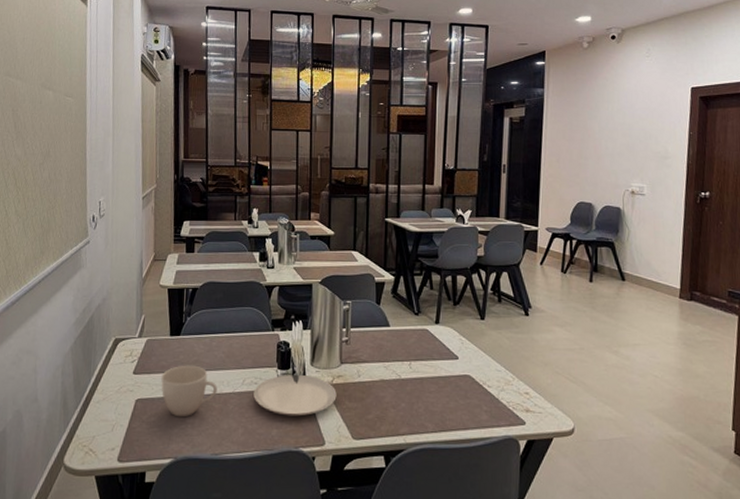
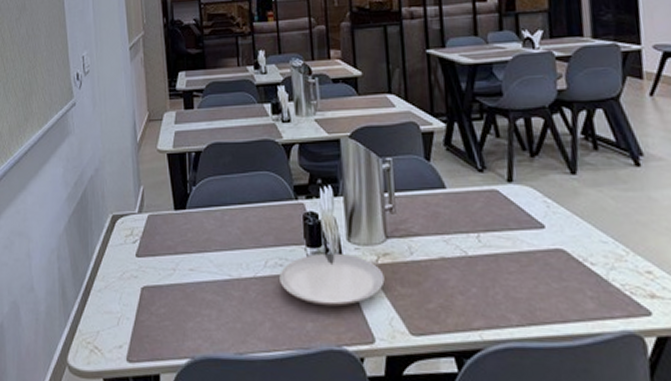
cup: present [161,365,217,418] -> none [168,244,235,308]

